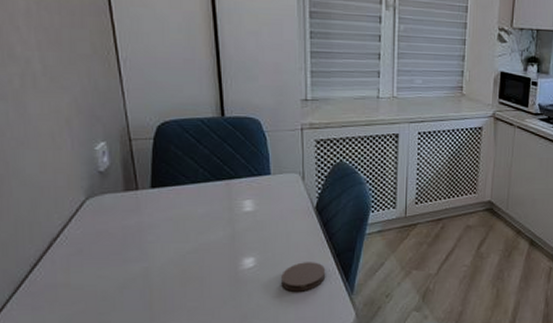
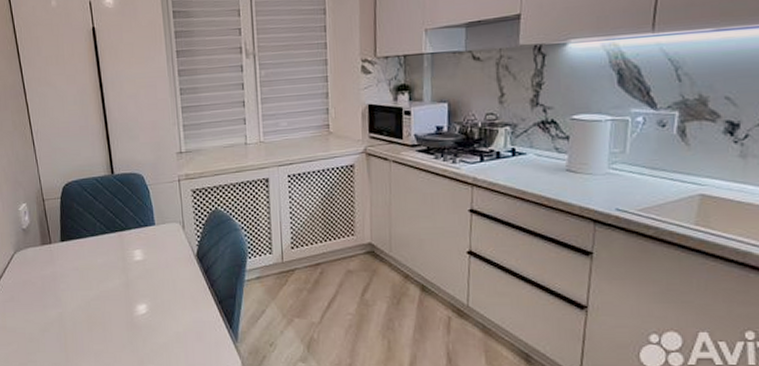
coaster: present [281,262,326,292] -> none [170,309,211,338]

